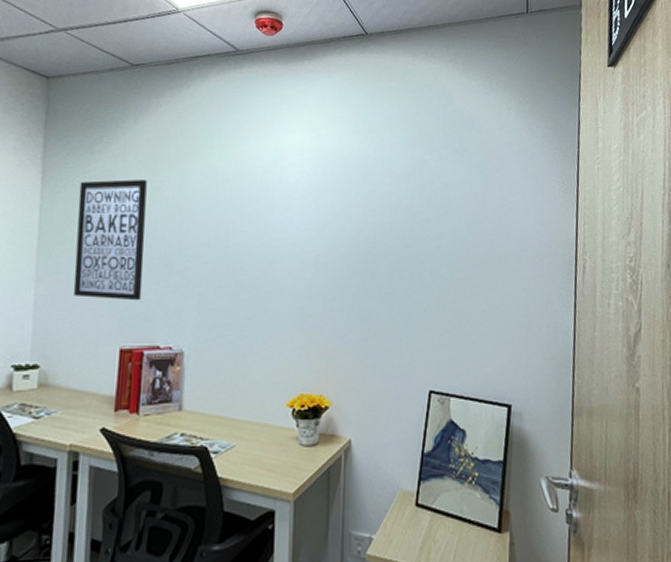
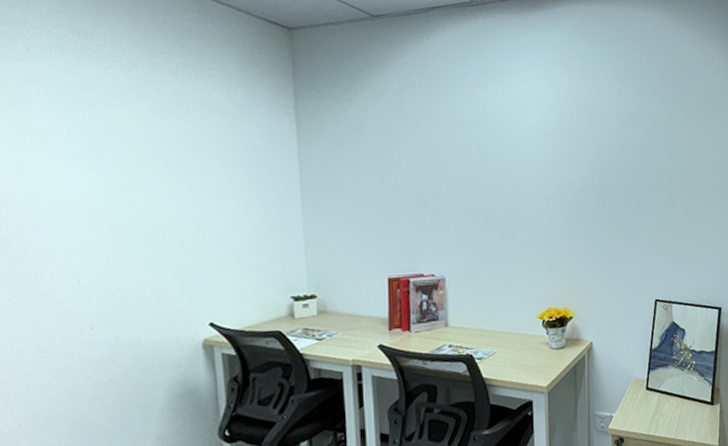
wall art: present [73,179,147,301] -> none [334,127,403,236]

